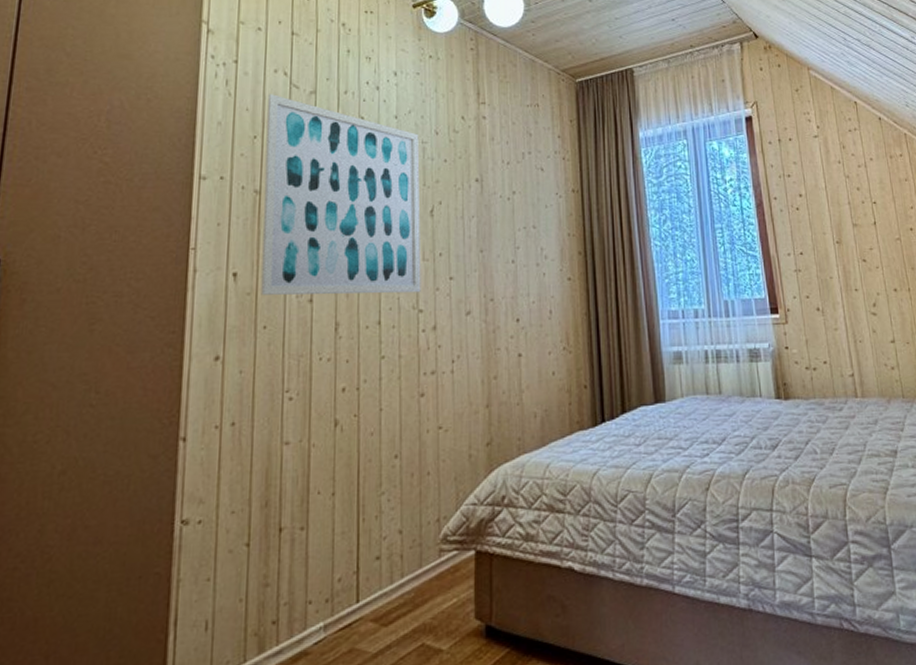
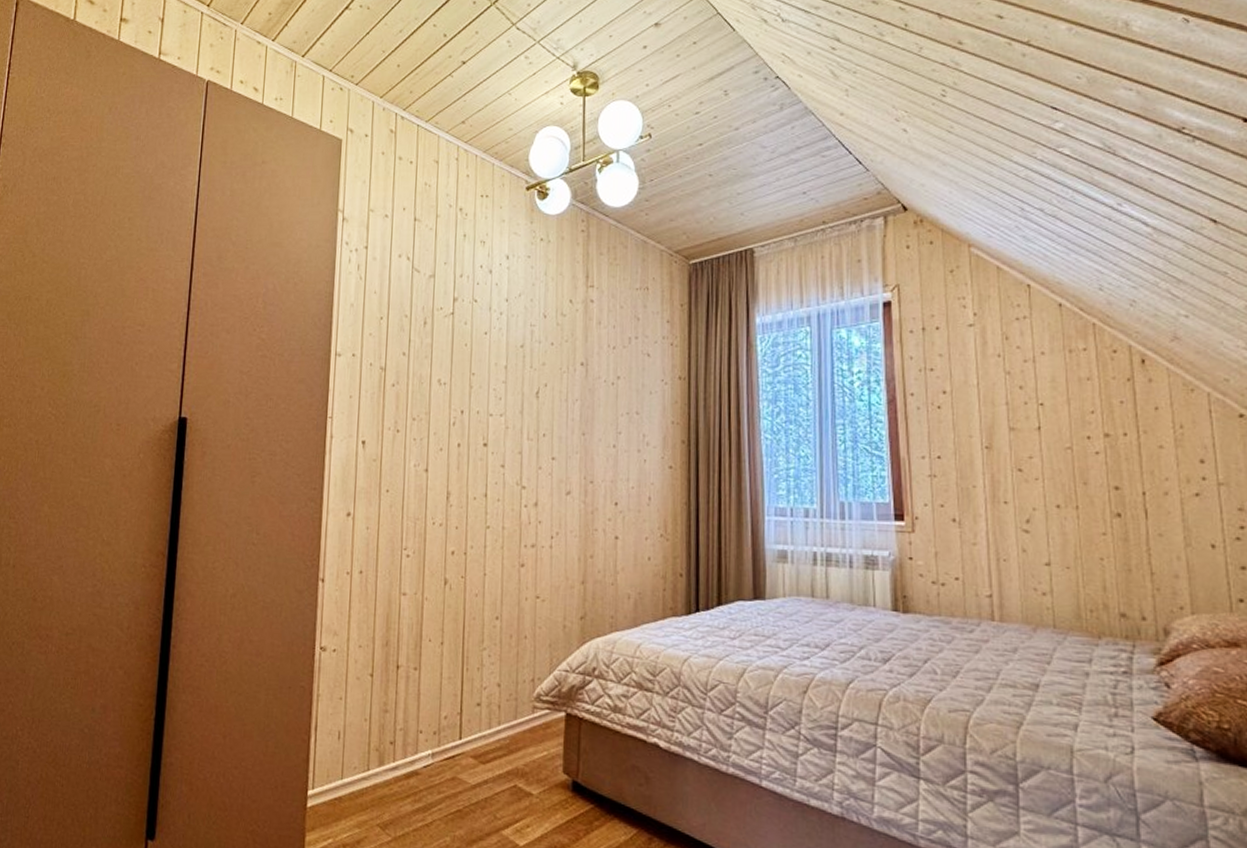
wall art: present [261,94,421,295] -> none [384,278,528,471]

